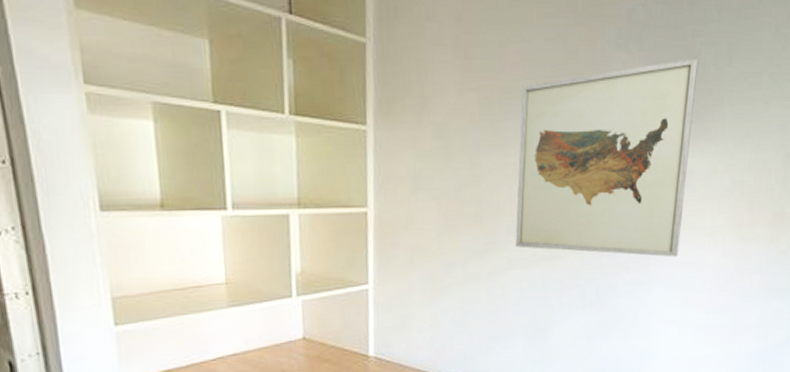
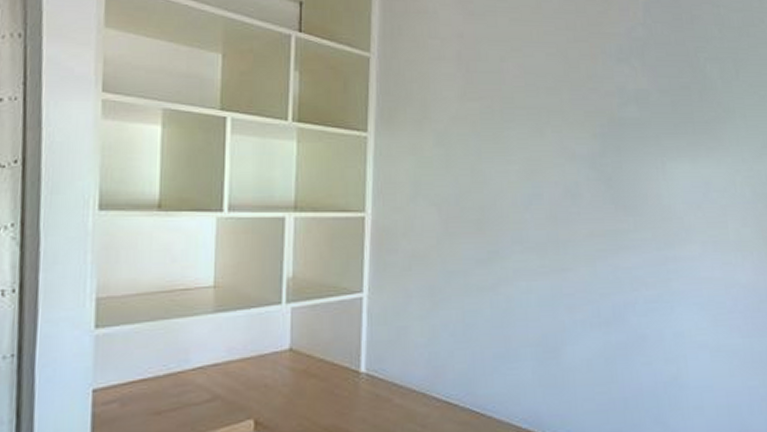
wall art: present [515,58,698,257] -> none [520,72,705,273]

